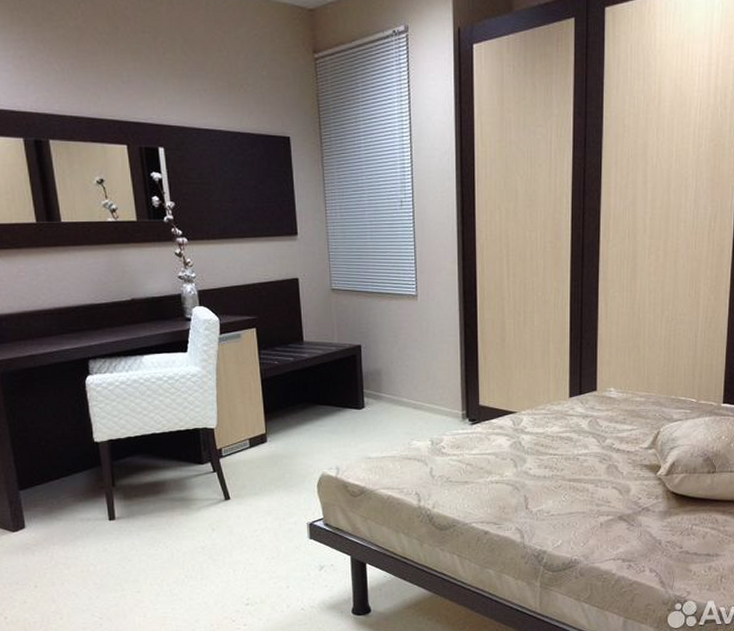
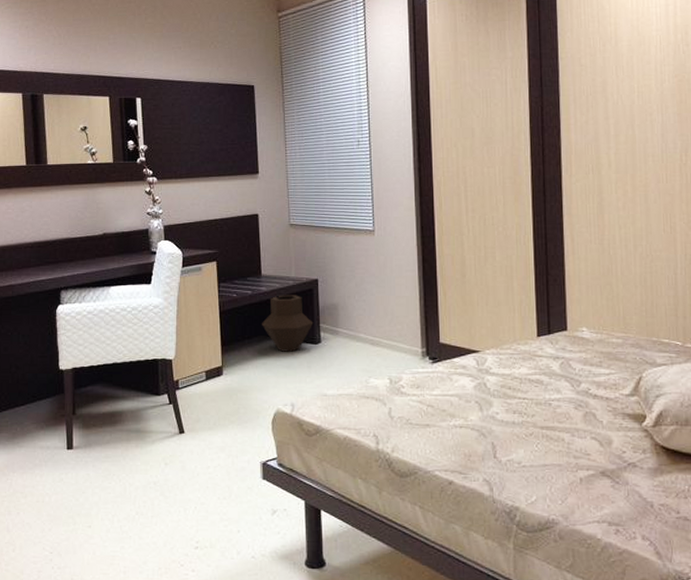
vase: none [305,361,357,418] -> present [262,295,314,352]

